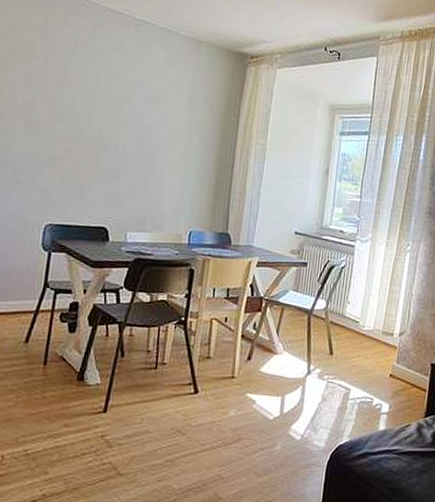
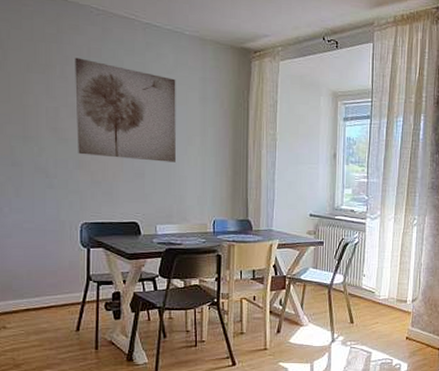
wall art: none [51,49,165,167] -> present [75,57,176,163]

